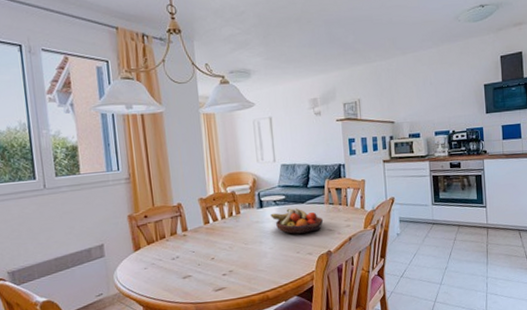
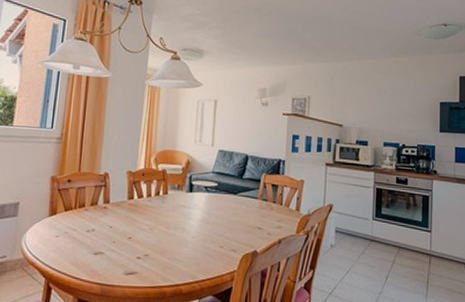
fruit bowl: present [270,207,324,234] -> none [199,197,254,228]

